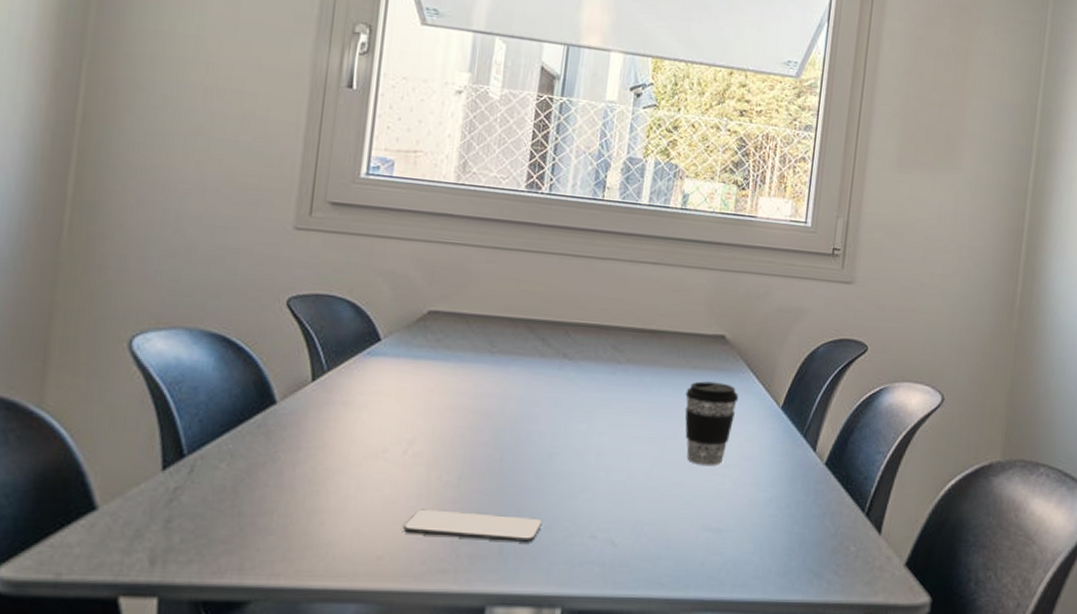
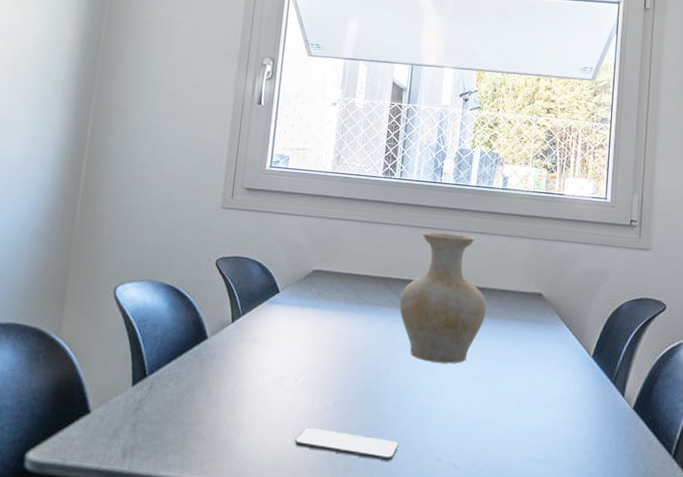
vase: none [545,261,658,423] -> present [399,231,487,364]
coffee cup: present [685,381,739,465] -> none [510,331,556,404]

